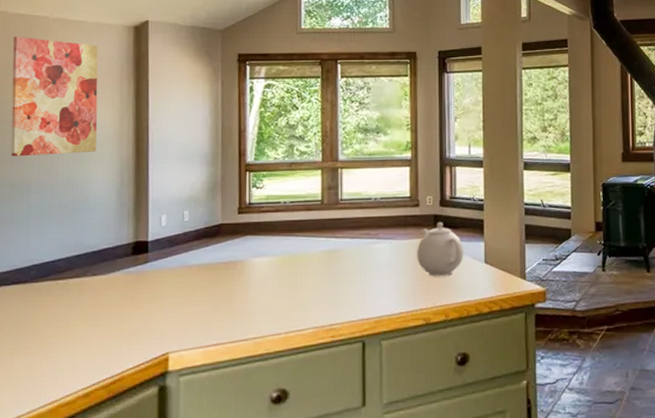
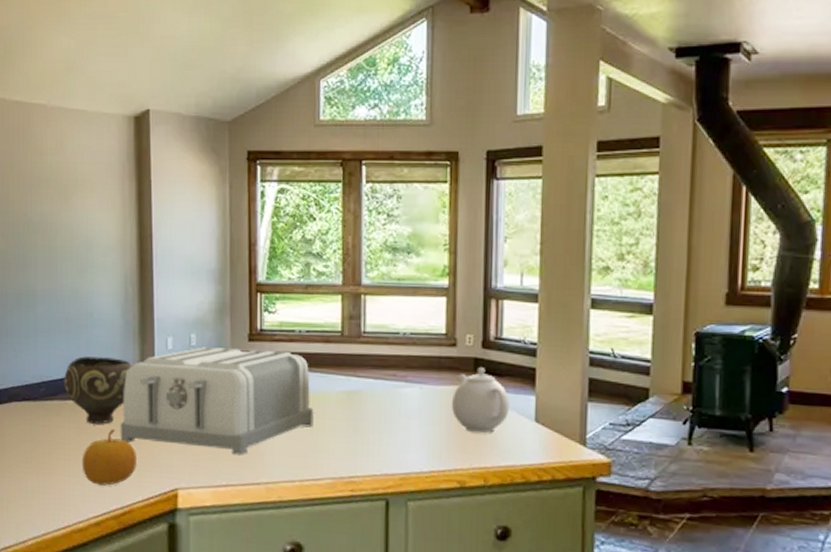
wall art: present [11,36,98,157] -> none [12,127,100,264]
bowl: none [56,237,126,300] -> present [64,356,132,424]
fruit: none [71,303,128,358] -> present [82,429,136,485]
toaster: none [112,220,298,316] -> present [120,347,314,456]

